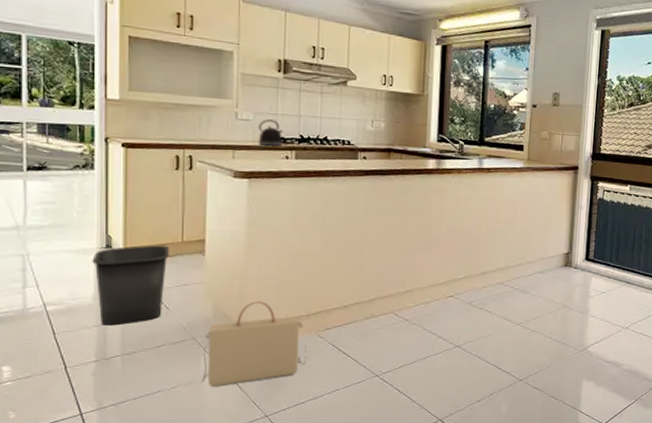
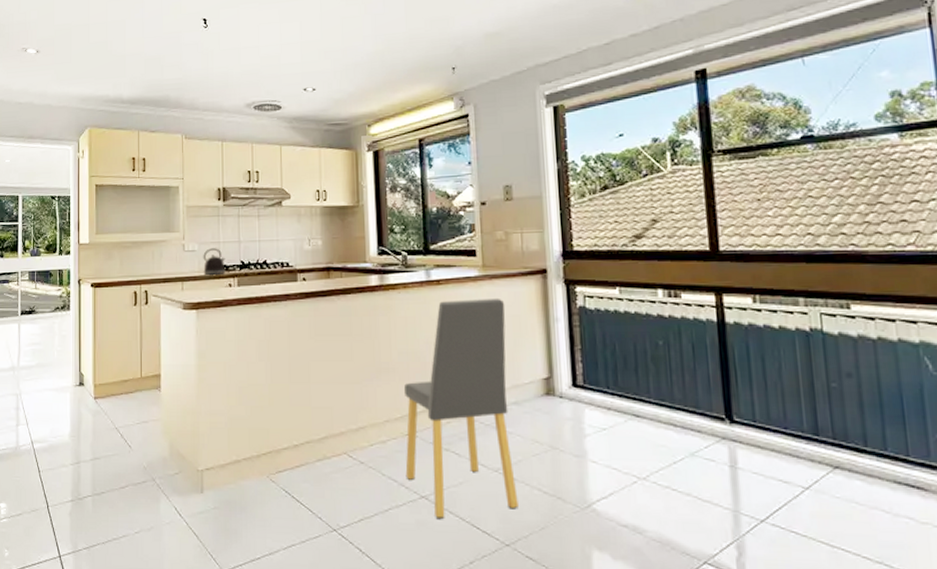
waste bin: present [92,245,170,326] -> none [68,381,131,464]
shopping bag: present [202,301,306,387] -> none [162,439,259,534]
dining chair: none [444,186,542,362] -> present [404,297,518,518]

